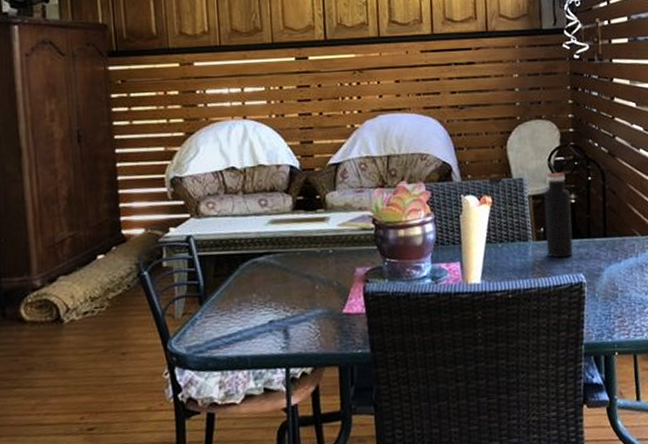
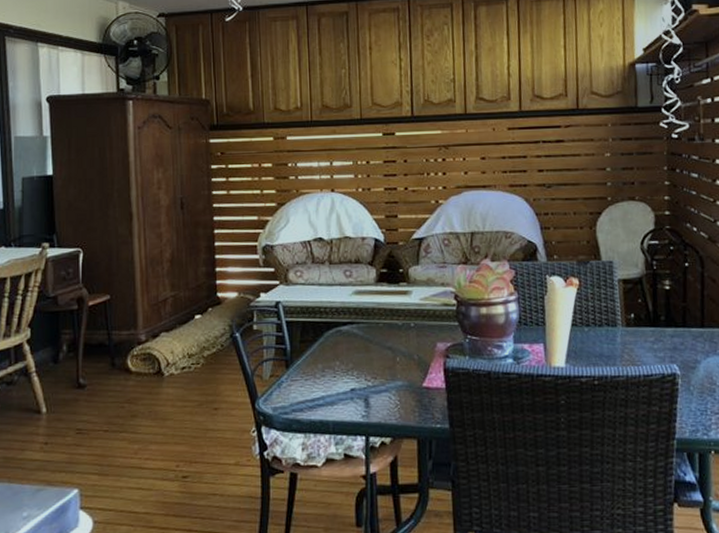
water bottle: present [544,172,573,258] -> none [635,257,667,347]

